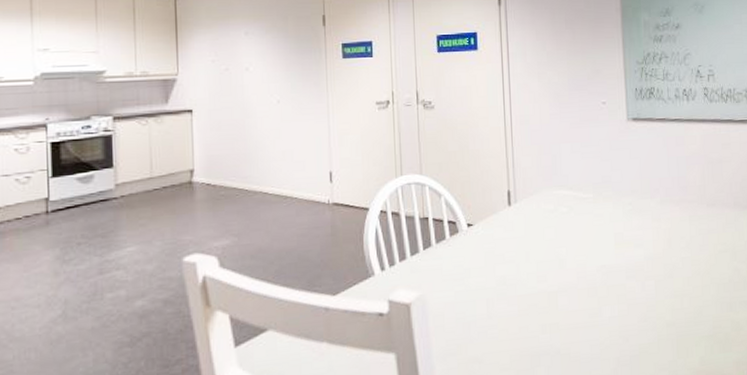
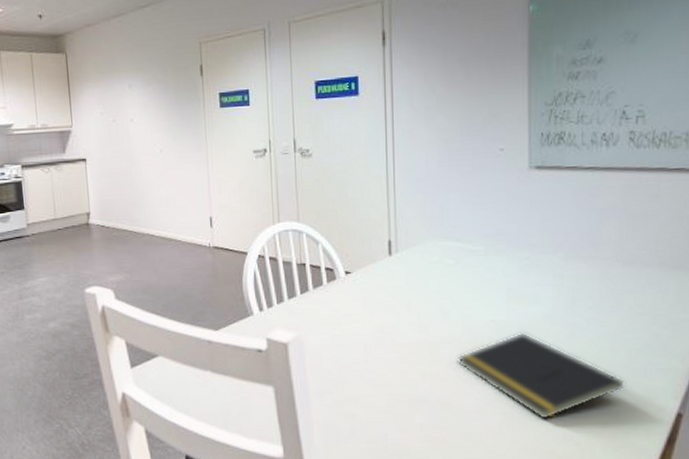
notepad: none [573,275,717,361] -> present [457,332,626,420]

